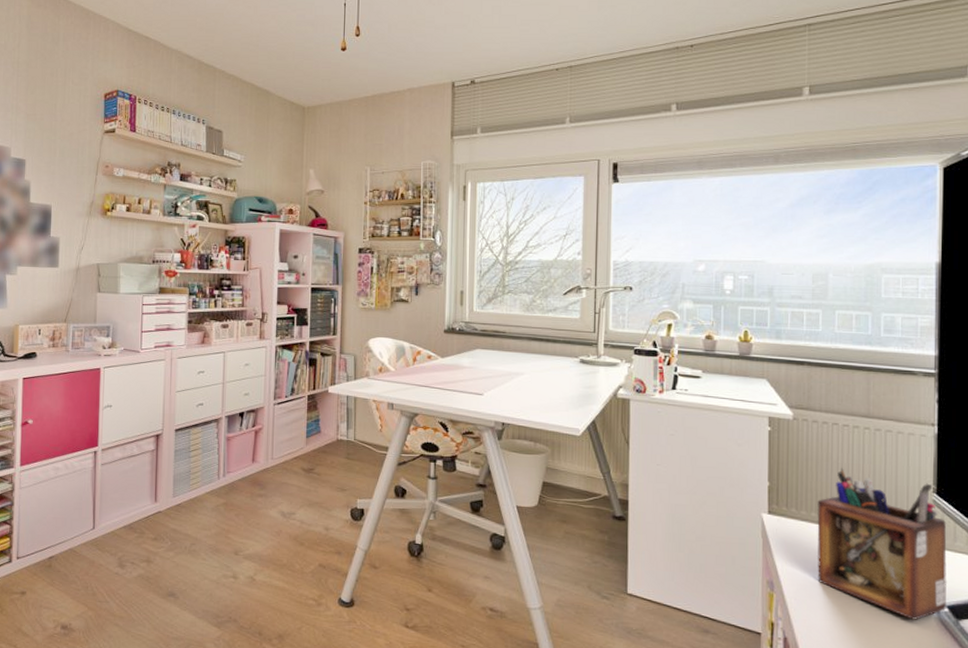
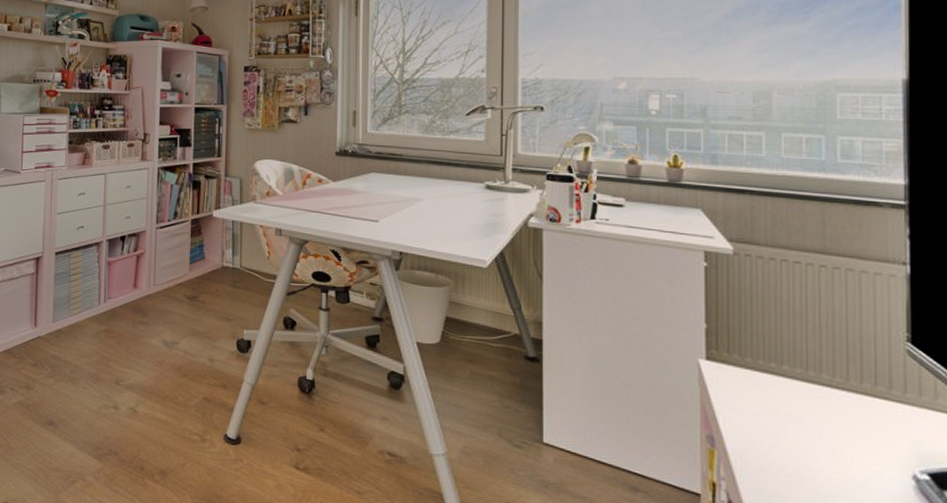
desk organizer: present [817,468,947,620] -> none [765,310,927,488]

